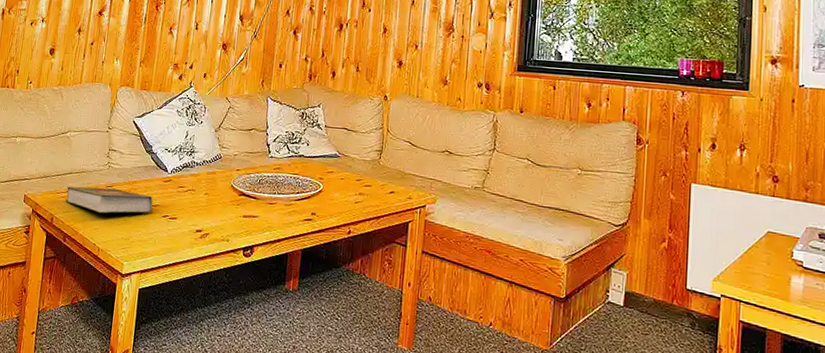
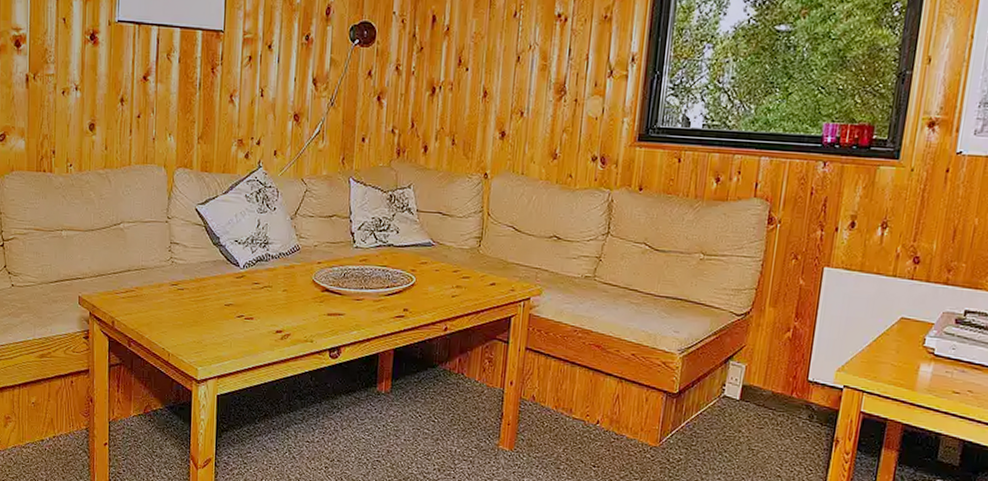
book: present [65,186,153,214] -> none [126,285,226,316]

